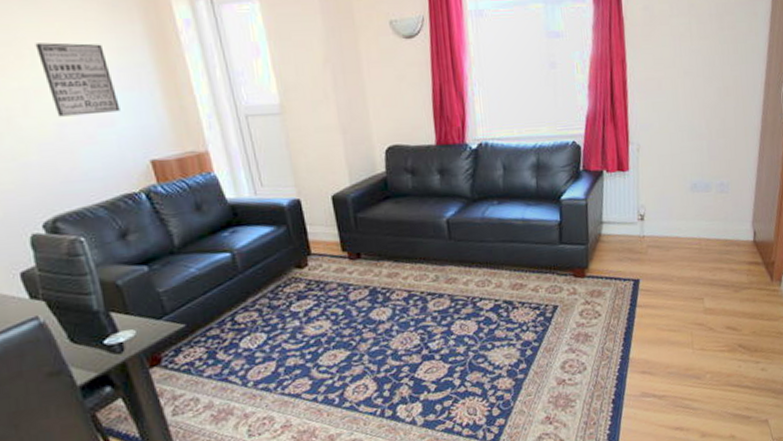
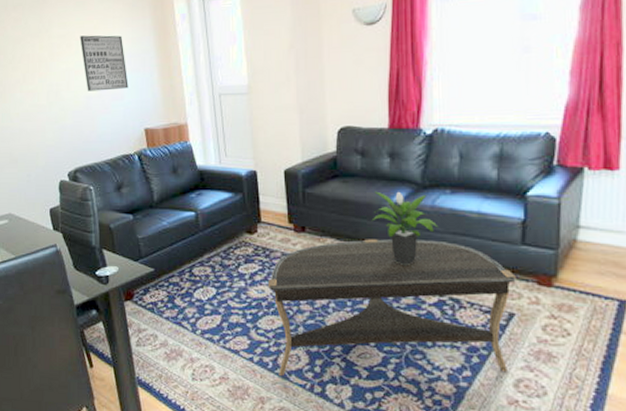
coffee table: none [326,250,557,409] -> present [268,239,516,376]
potted plant: none [427,206,490,279] -> present [371,191,439,266]

